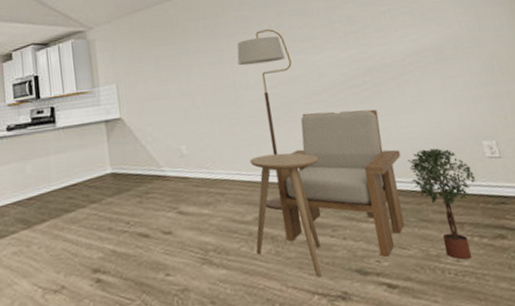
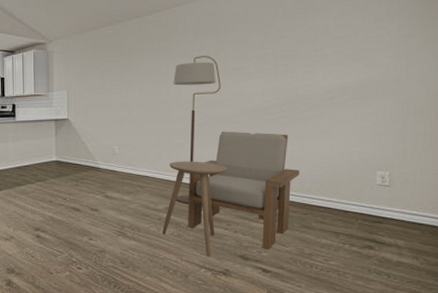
potted tree: present [408,148,477,260] -> none [303,172,362,260]

